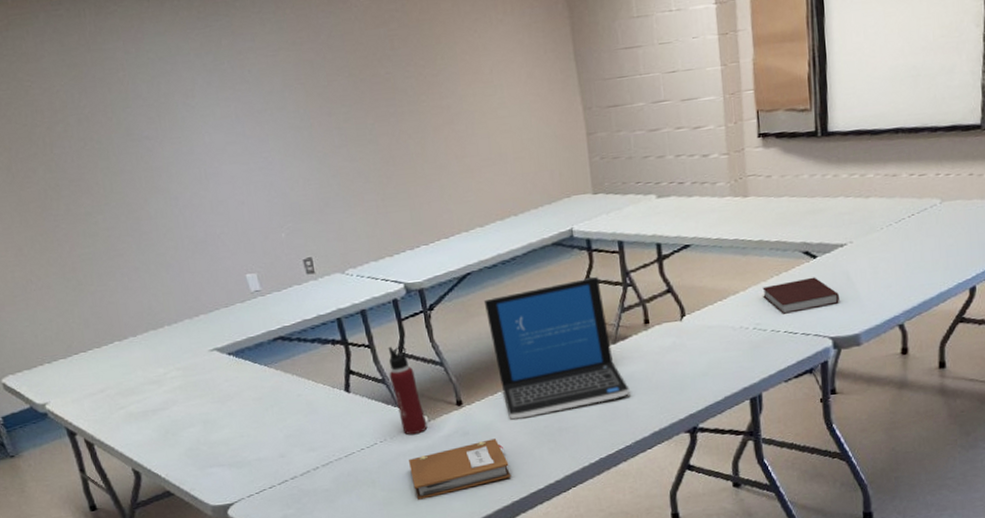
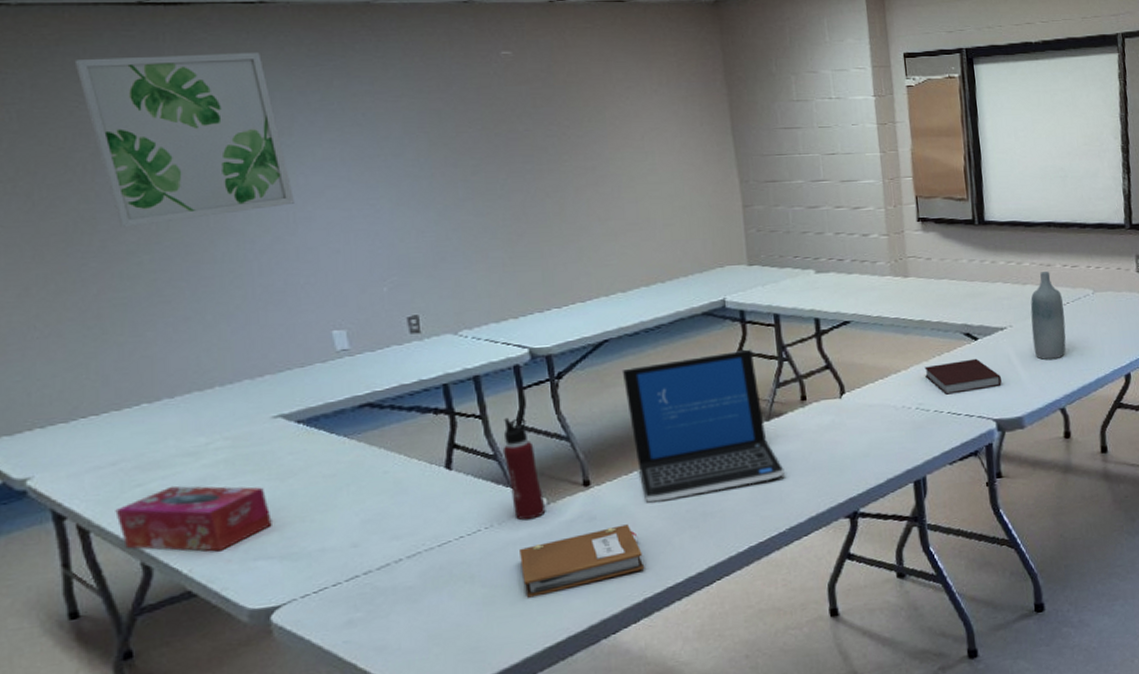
wall art: none [21,18,204,193] -> present [74,51,294,228]
tissue box: none [108,408,220,460] -> present [115,485,272,552]
bottle: none [872,182,909,276] -> present [1030,271,1066,360]

